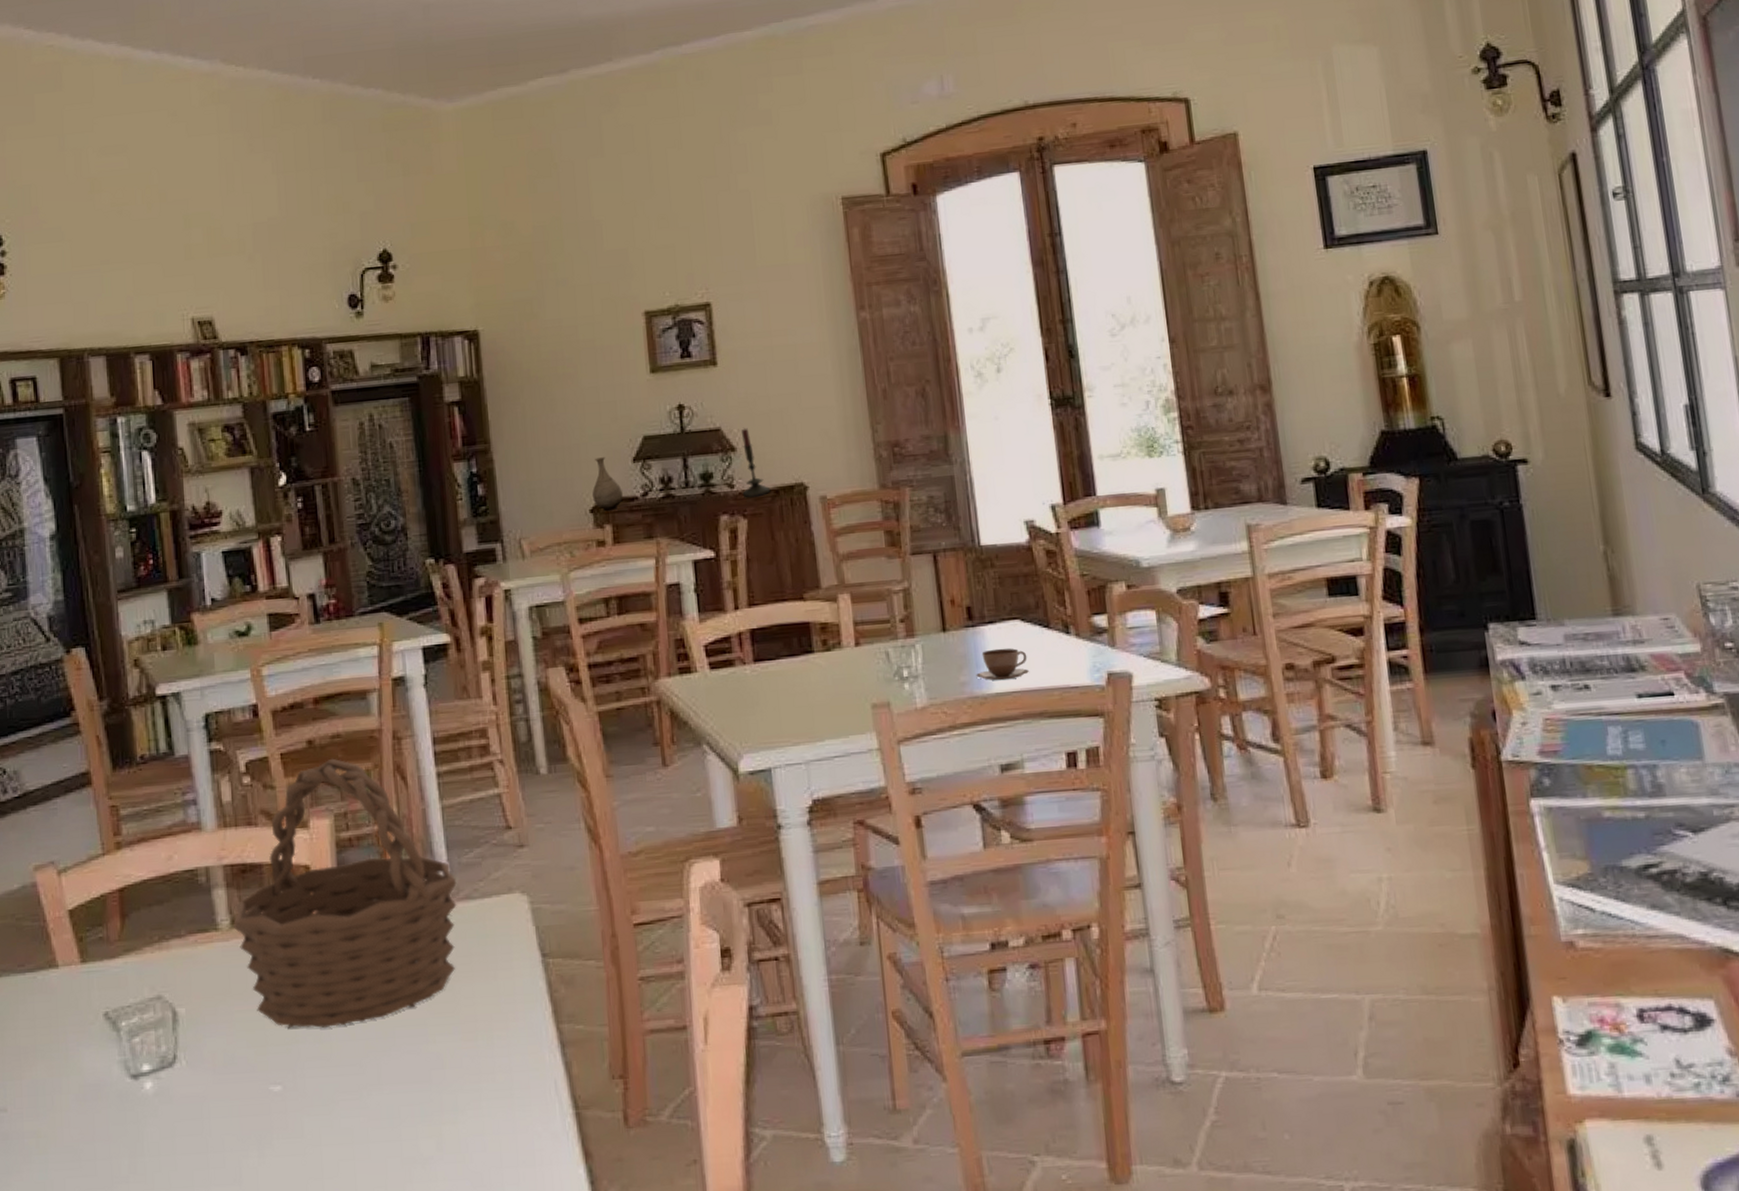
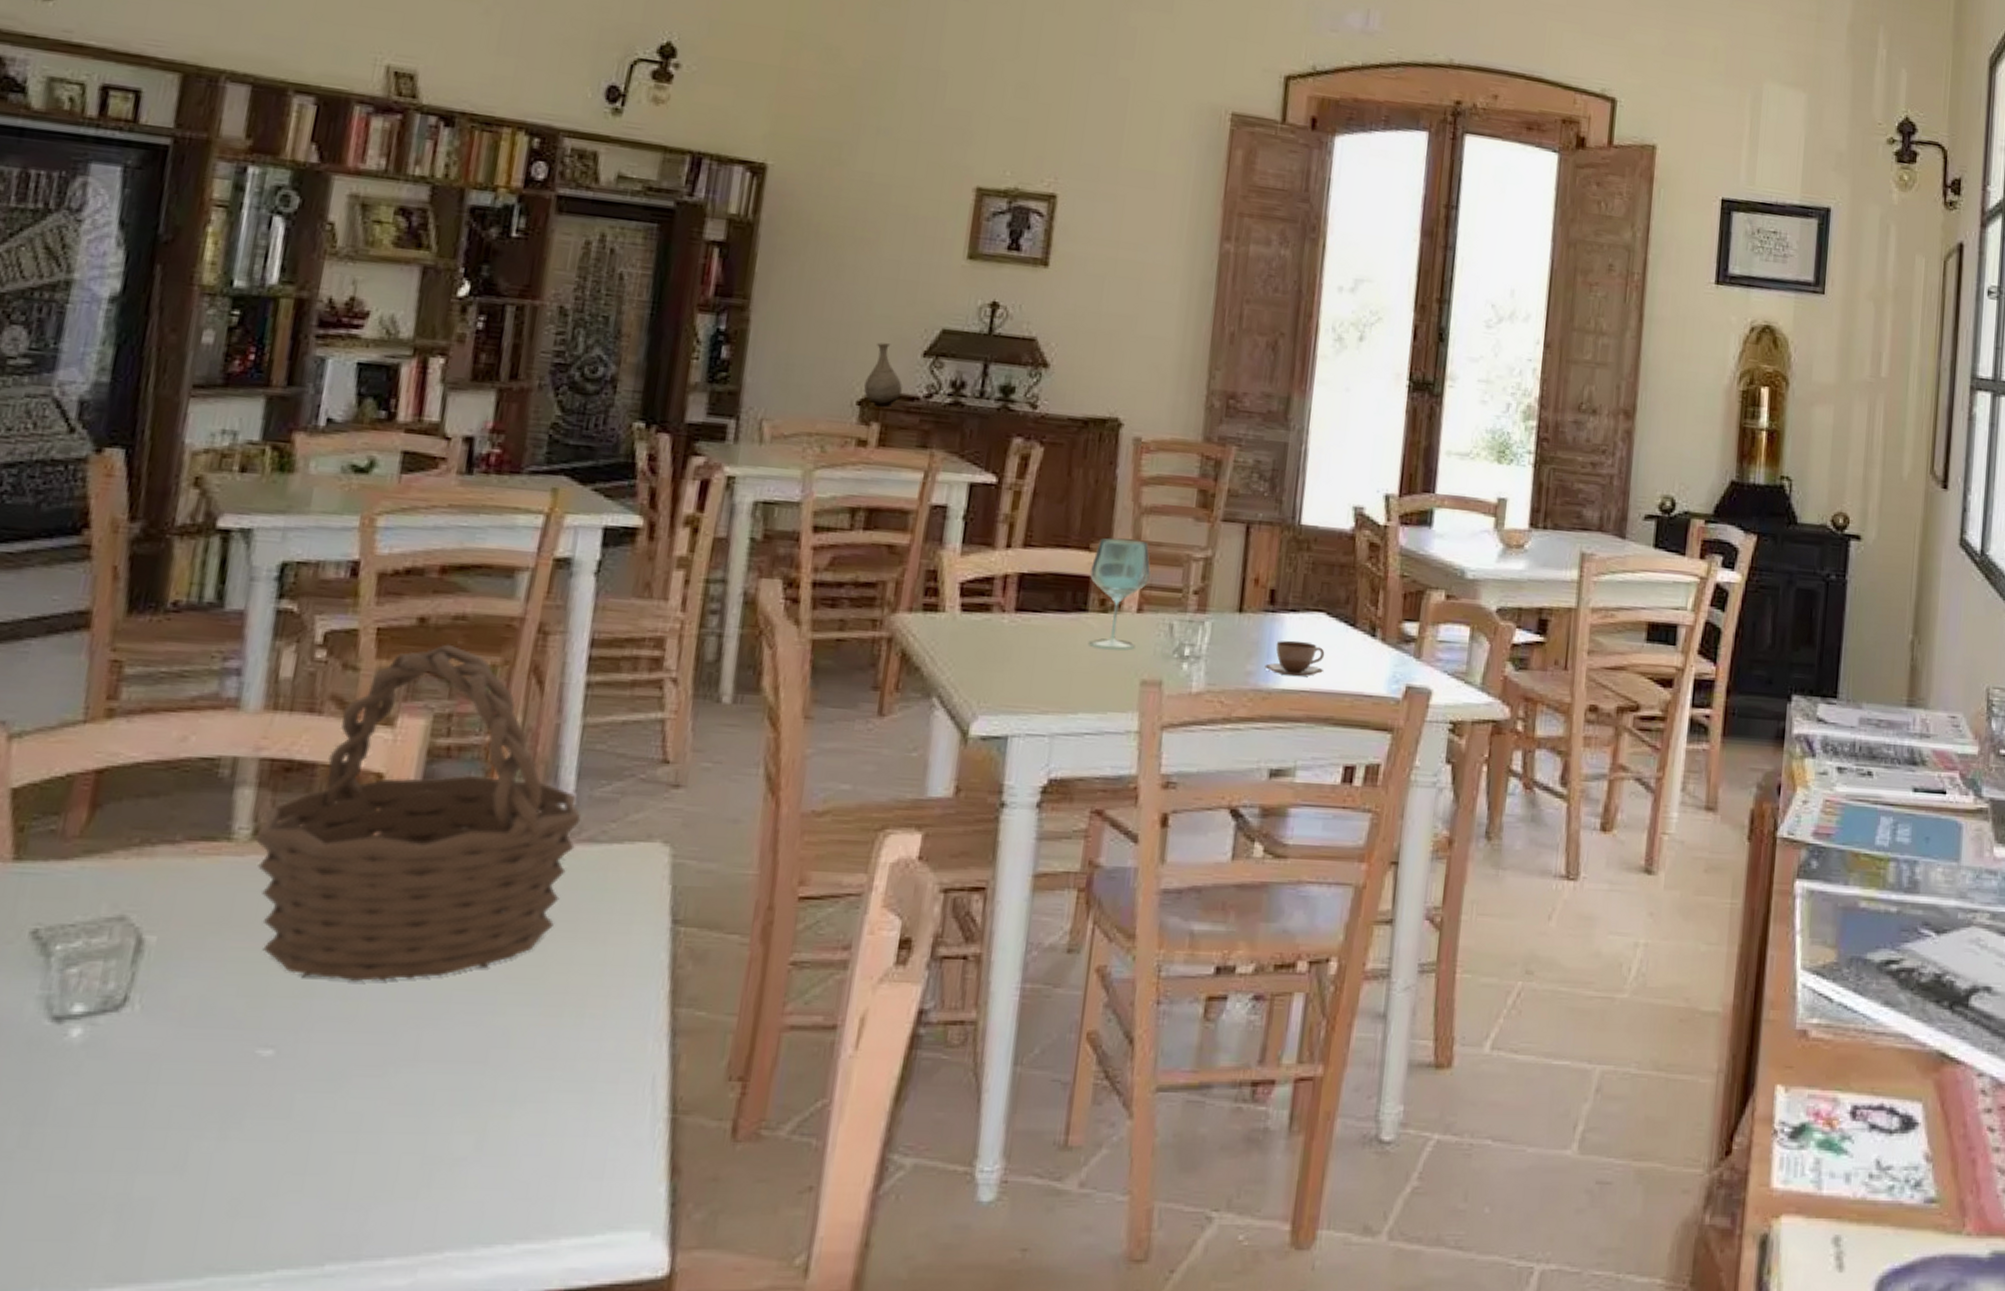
candle: present [740,427,771,497] -> none [1045,342,1079,424]
wine glass: none [807,584,861,683] -> present [1087,537,1151,651]

